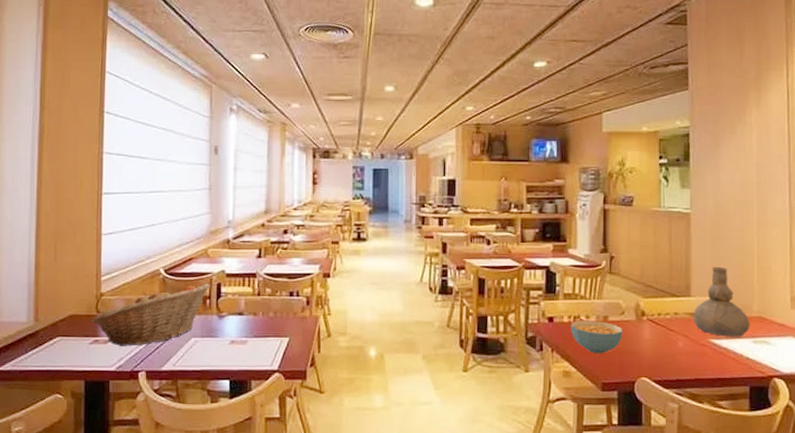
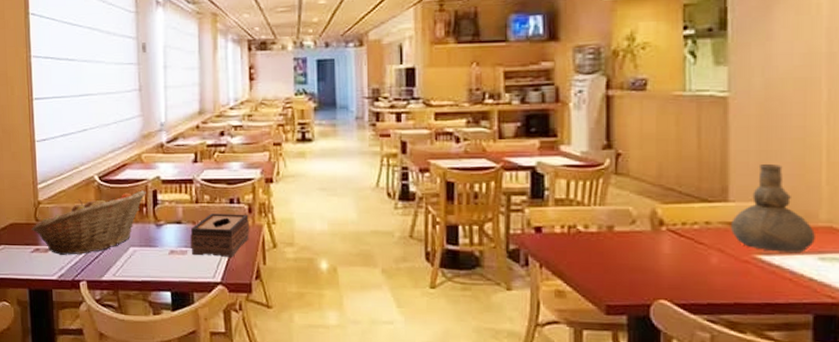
tissue box: none [251,305,306,346] -> present [190,213,249,257]
cereal bowl: present [570,320,623,354] -> none [564,230,634,271]

